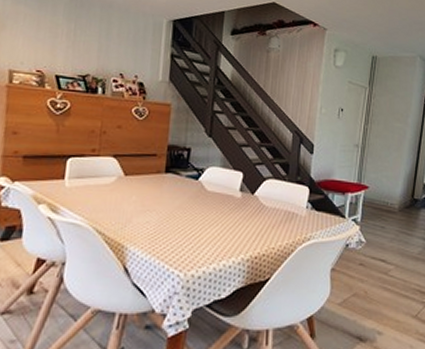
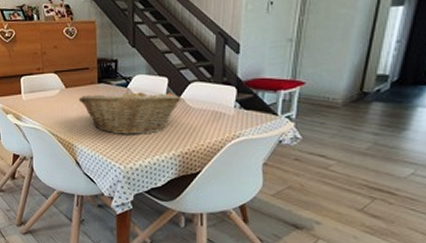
fruit basket: none [138,181,255,236] -> present [78,88,181,136]

